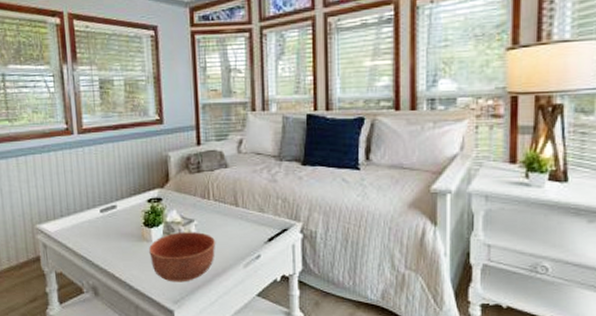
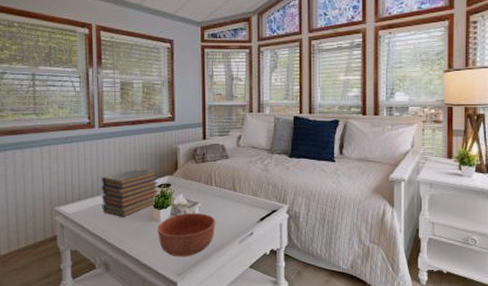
book stack: none [83,180,149,236] -> present [101,168,159,217]

